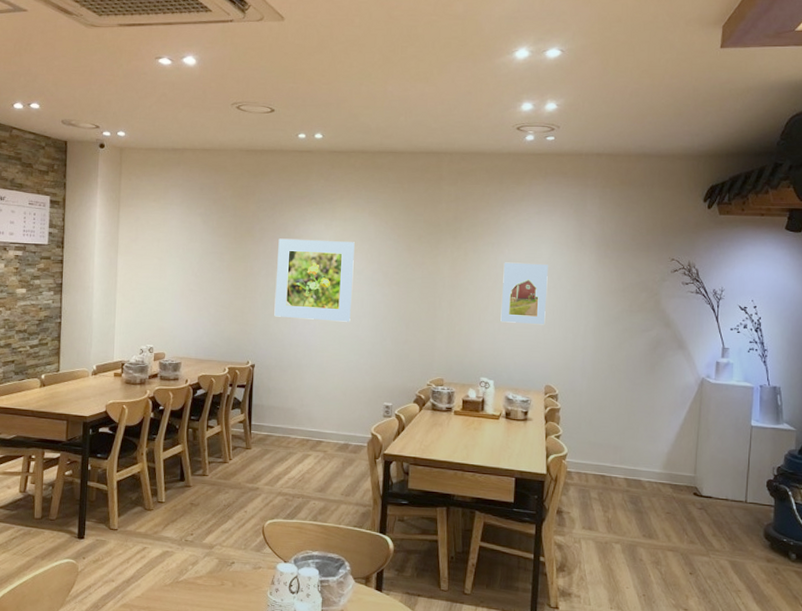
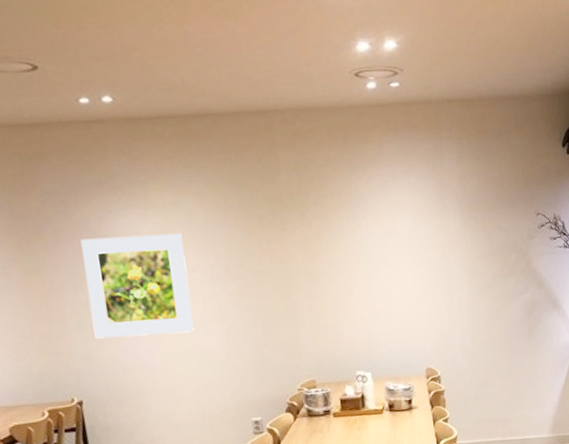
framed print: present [500,262,548,325] -> none [363,235,417,307]

